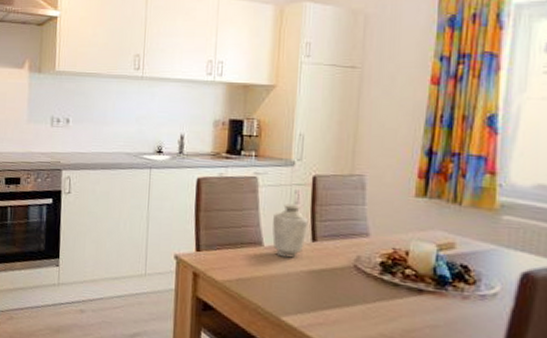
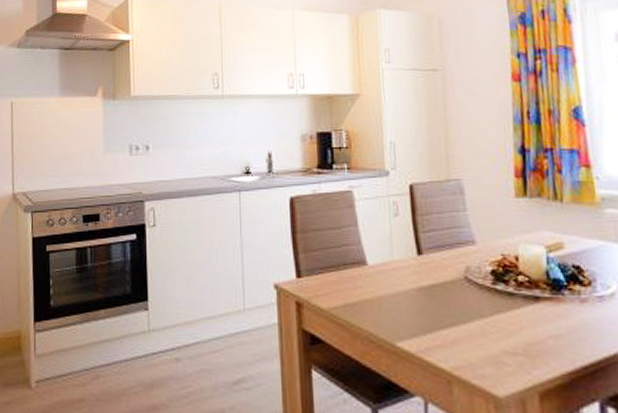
vase: present [272,203,307,258] -> none [374,216,411,275]

